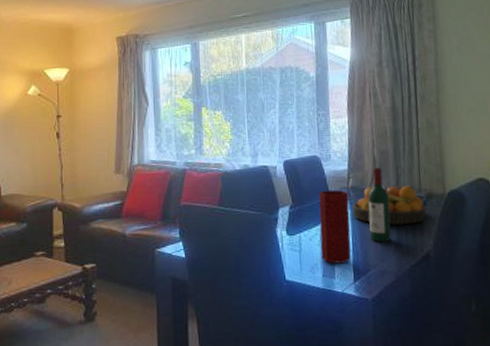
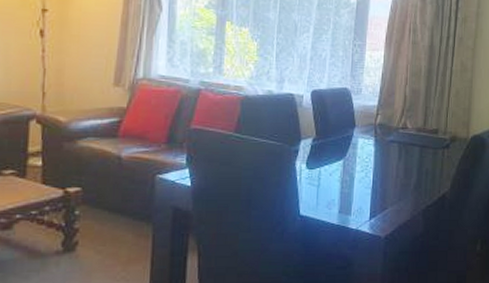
vase: present [319,190,351,264] -> none [339,125,374,200]
fruit bowl: present [351,186,427,225] -> none [376,125,449,166]
wine bottle: present [368,167,391,242] -> none [391,106,416,181]

